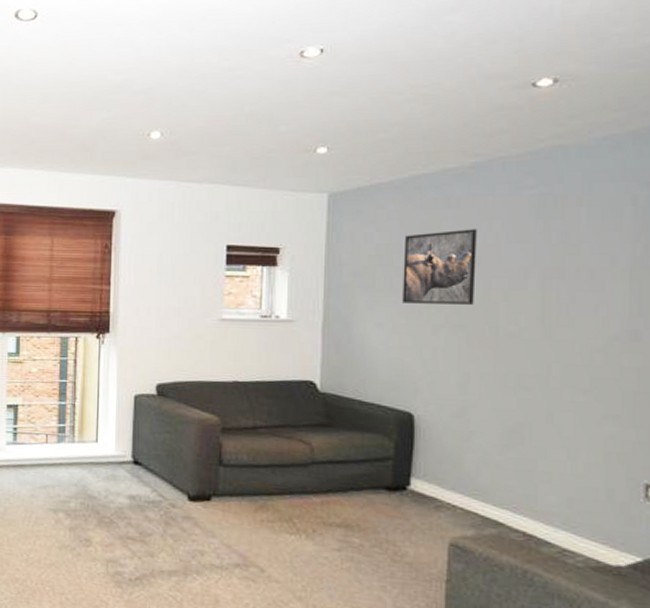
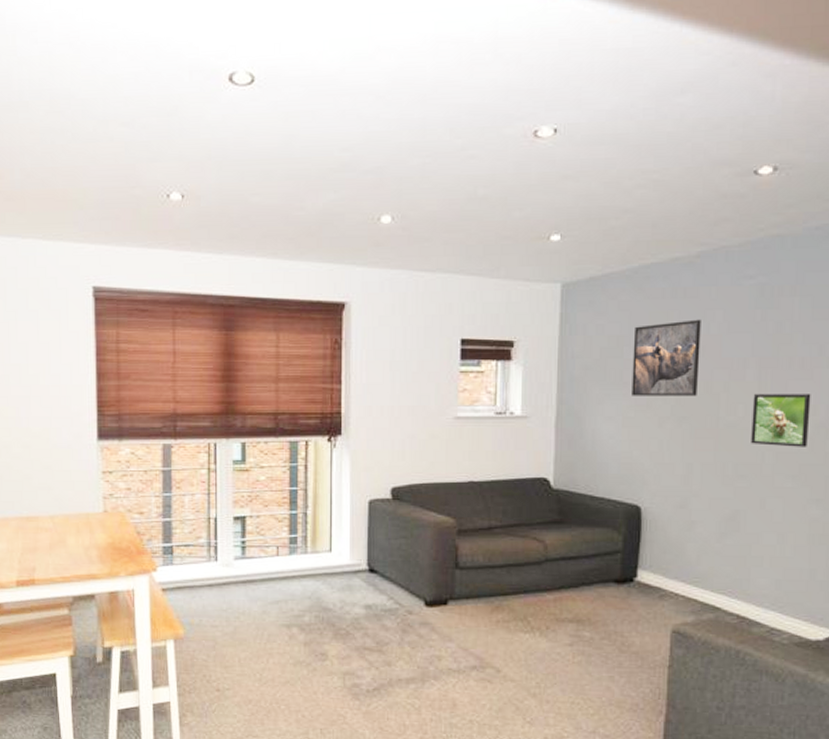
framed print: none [535,305,603,361] -> present [751,394,811,447]

